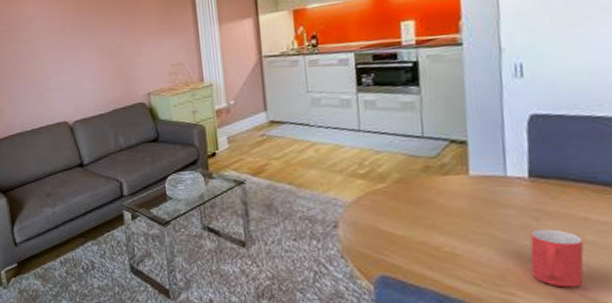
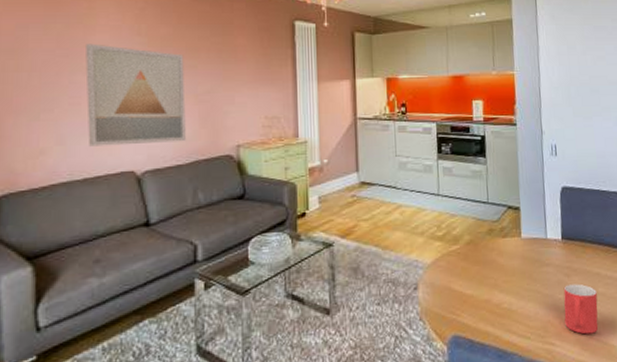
wall art: none [20,15,104,103] -> present [85,43,186,147]

